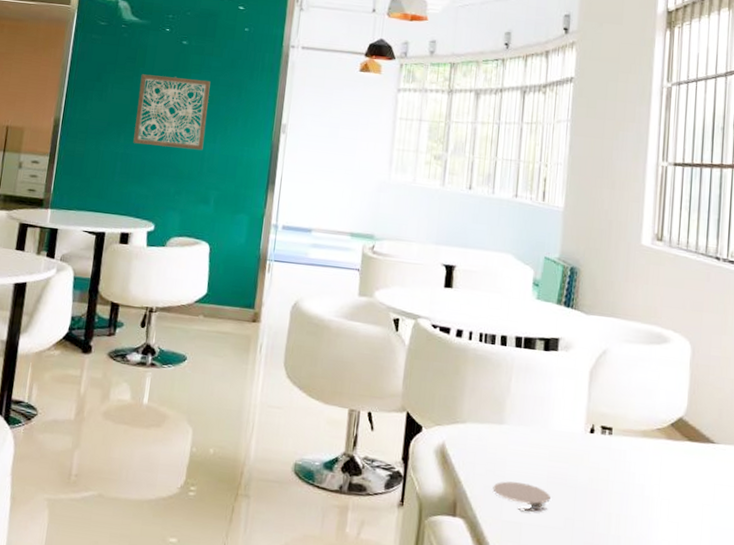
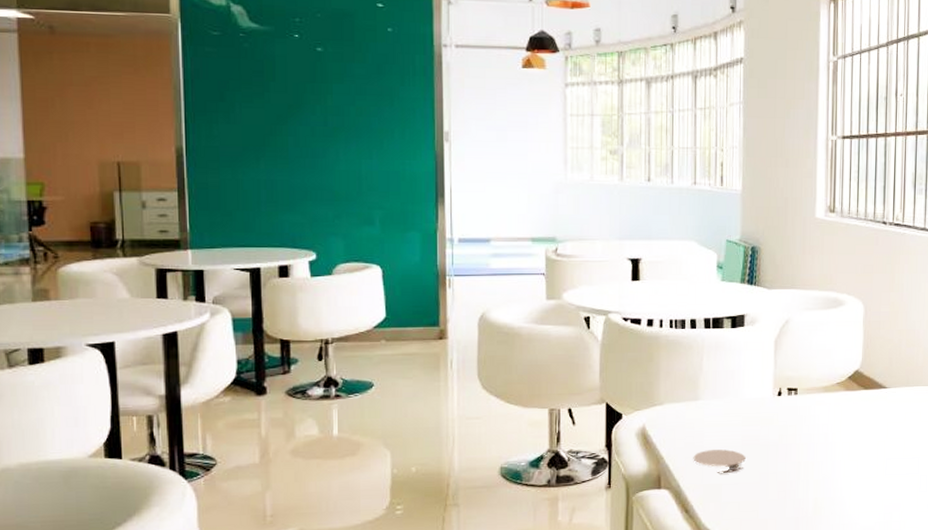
wall art: present [133,74,211,151] -> none [273,89,359,169]

